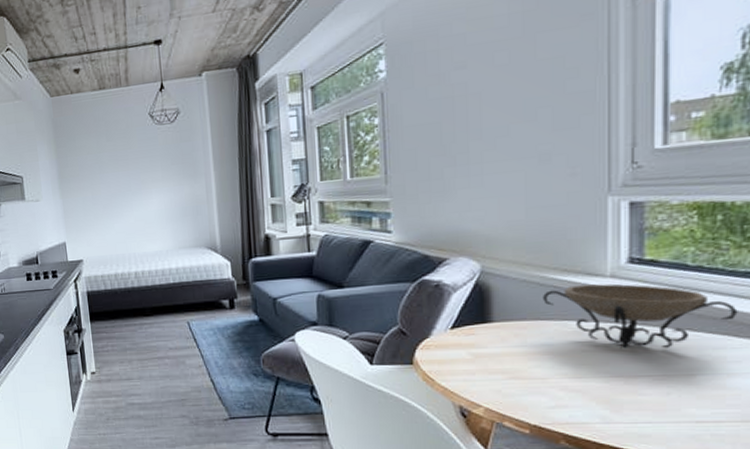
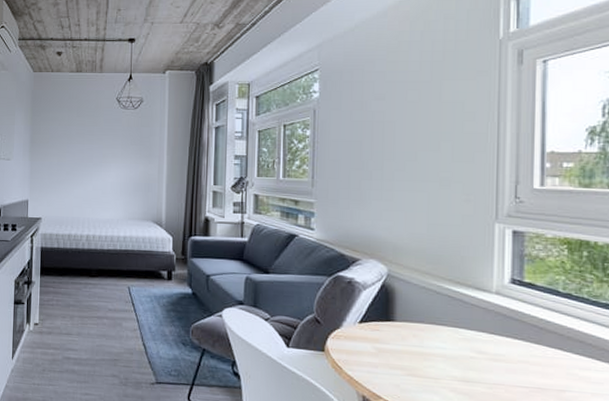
decorative bowl: present [542,283,738,350] -> none [438,297,600,364]

